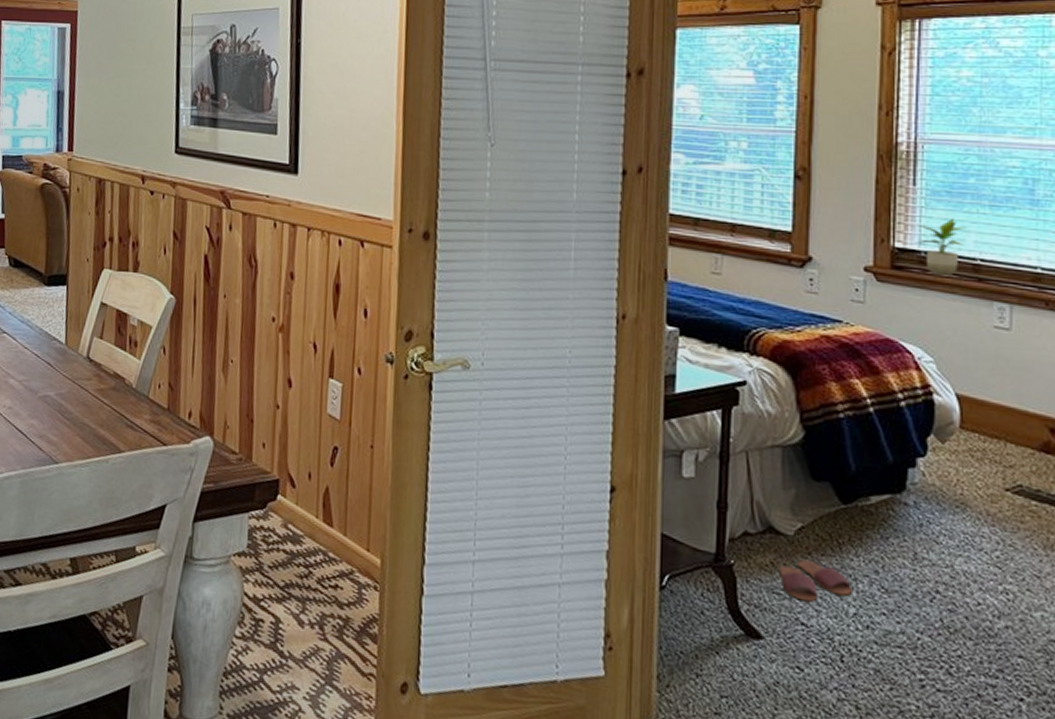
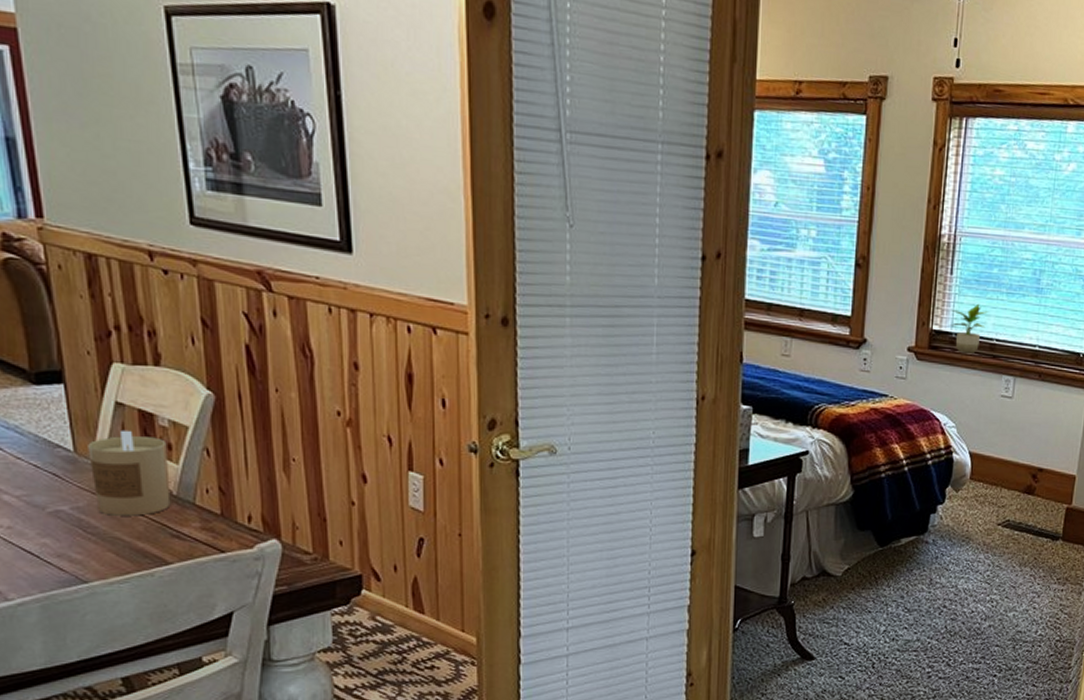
candle: none [74,328,134,405] -> present [88,431,171,516]
slippers: present [779,559,852,602] -> none [829,593,884,626]

